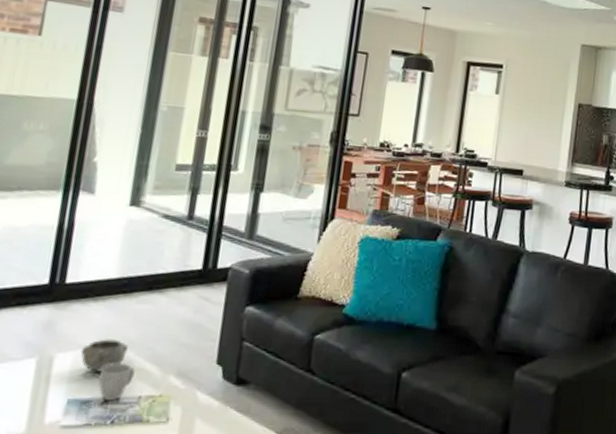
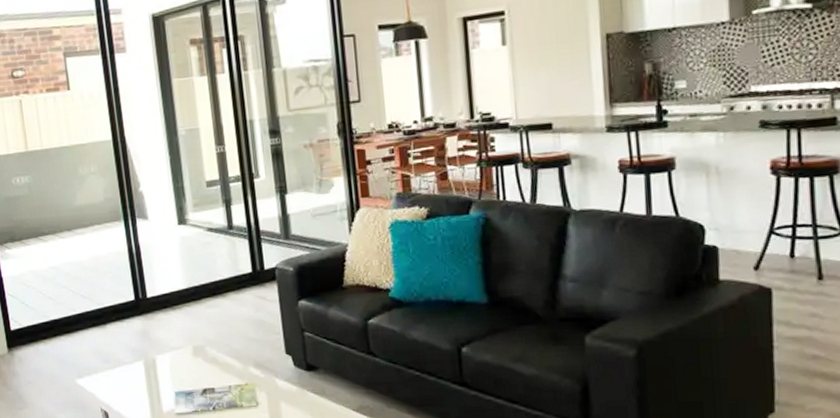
decorative bowl: present [80,339,128,372] -> none [174,340,210,368]
mug: present [99,363,135,400] -> none [193,360,221,390]

